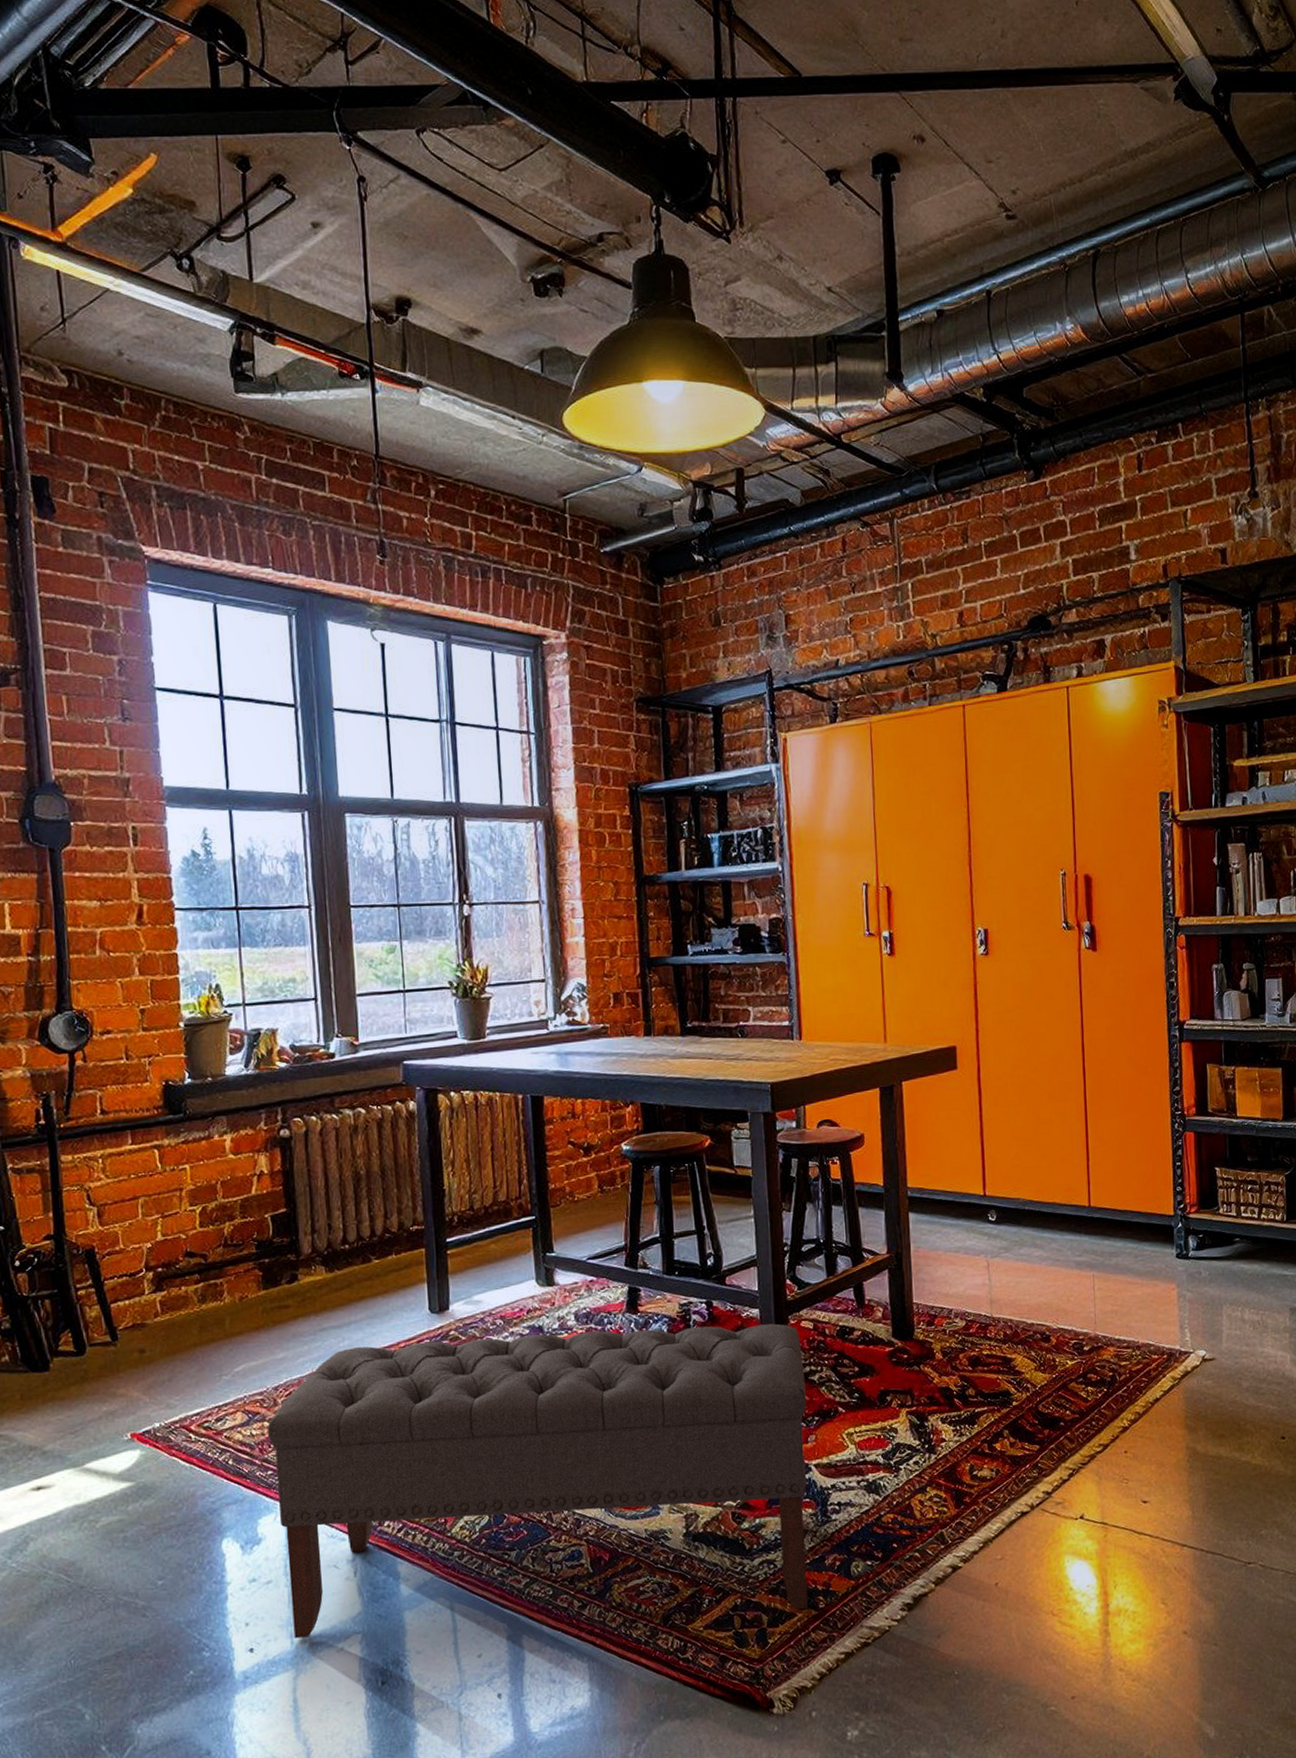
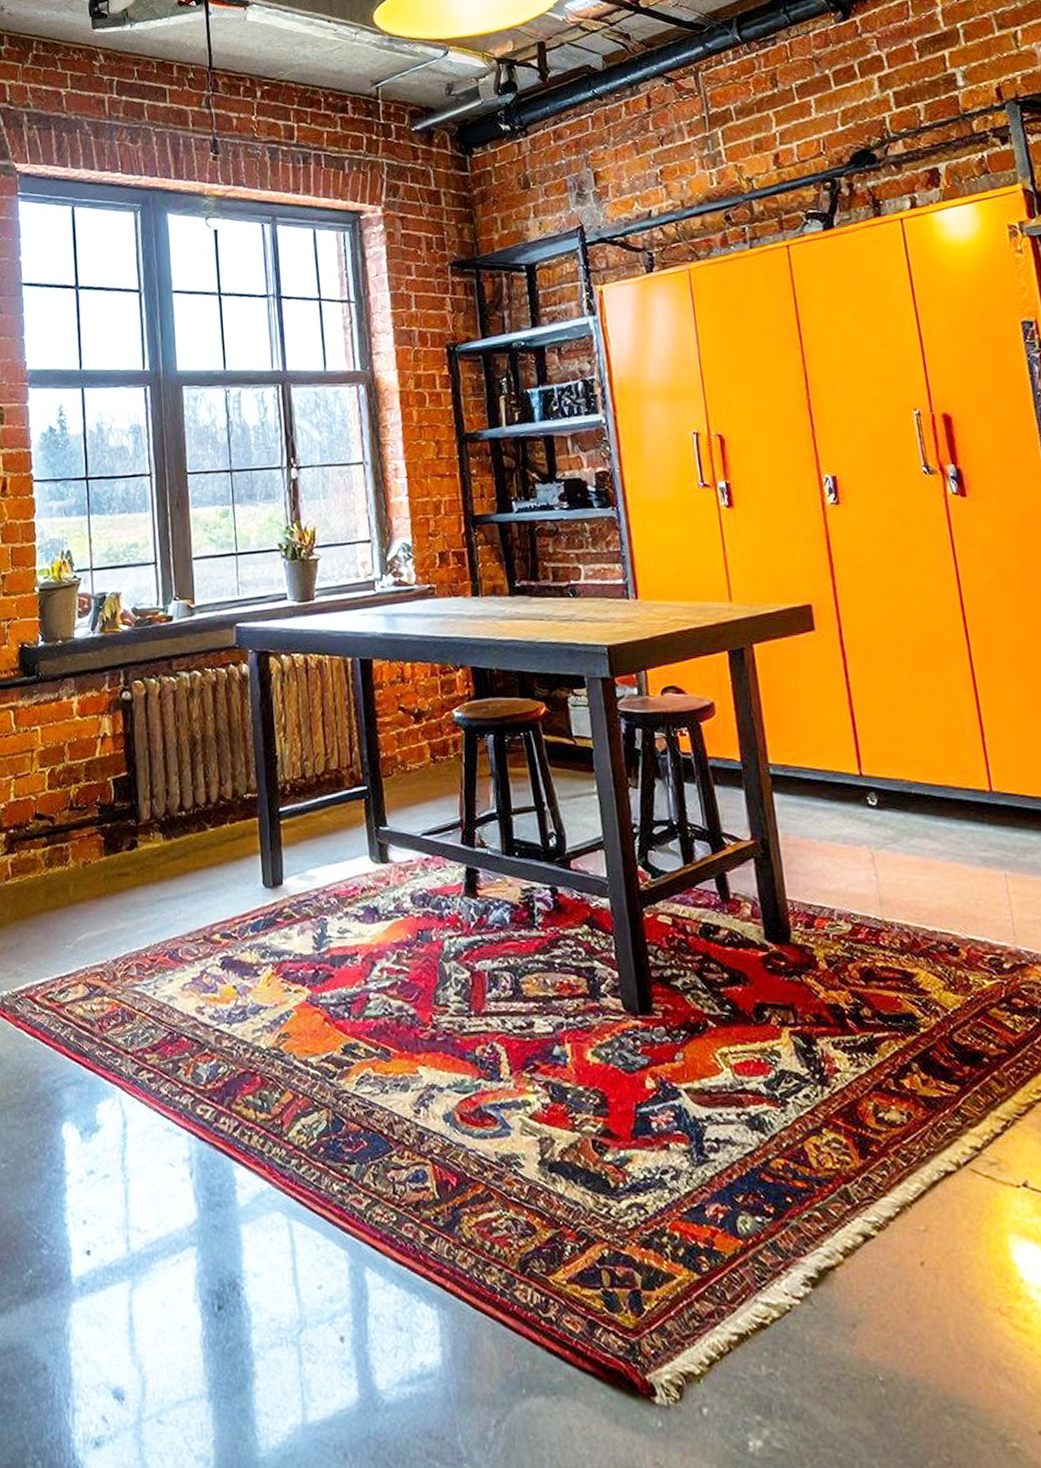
bench: present [267,1323,808,1639] -> none [106,915,689,1271]

